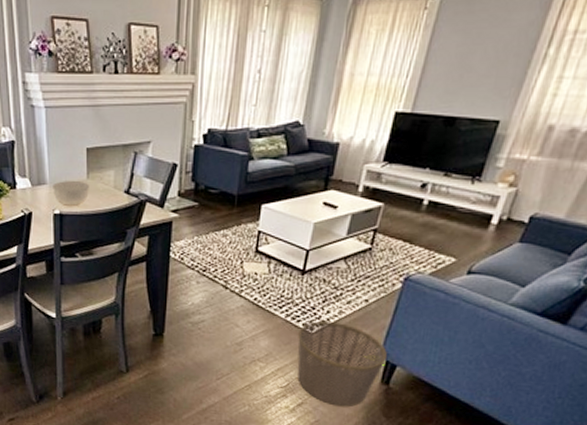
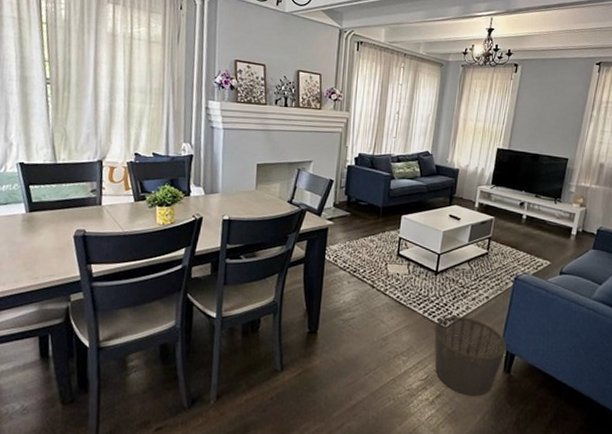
bowl: present [53,181,89,207] -> none [224,191,257,214]

